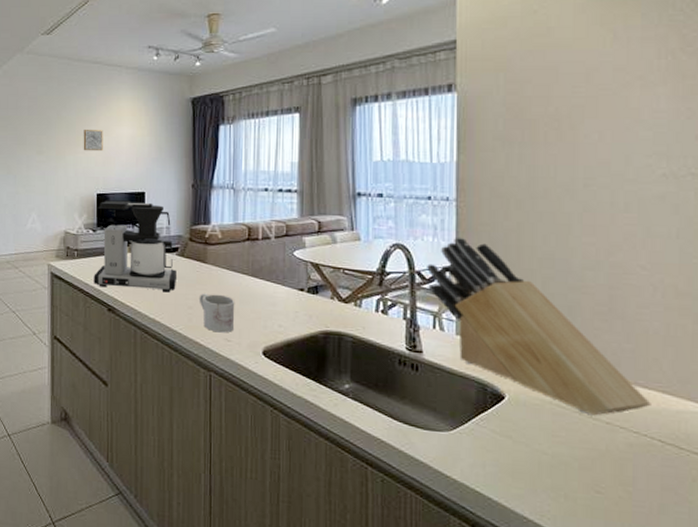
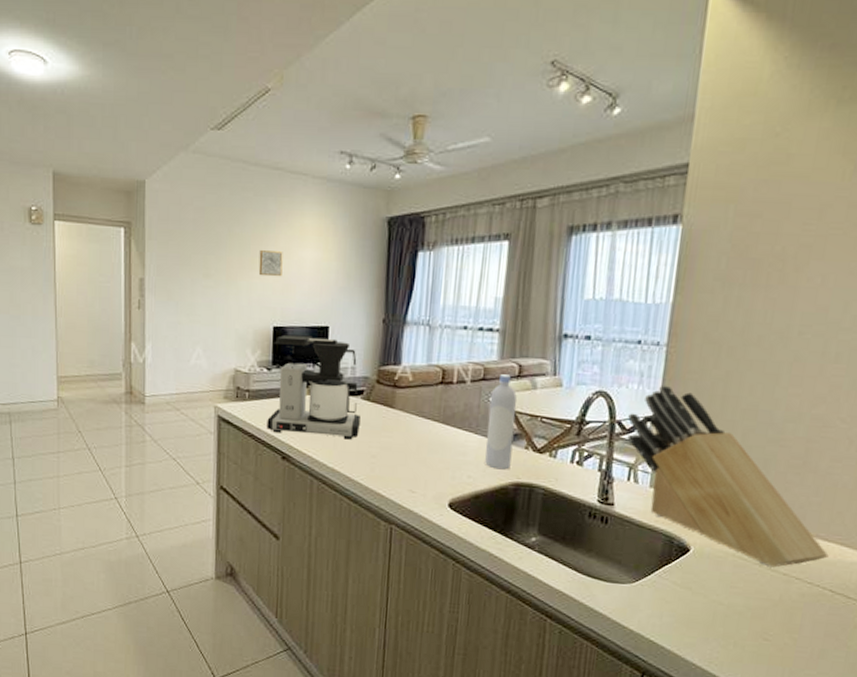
mug: present [199,293,235,333] -> none [383,441,423,484]
bottle: none [293,230,319,319] -> present [485,374,517,470]

